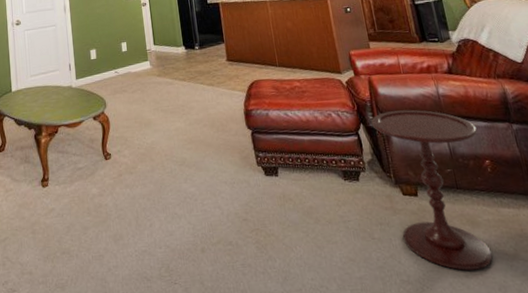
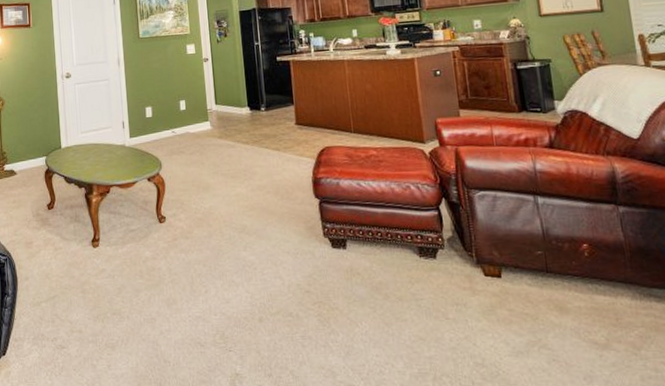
side table: present [371,109,493,271] -> none [455,185,581,357]

